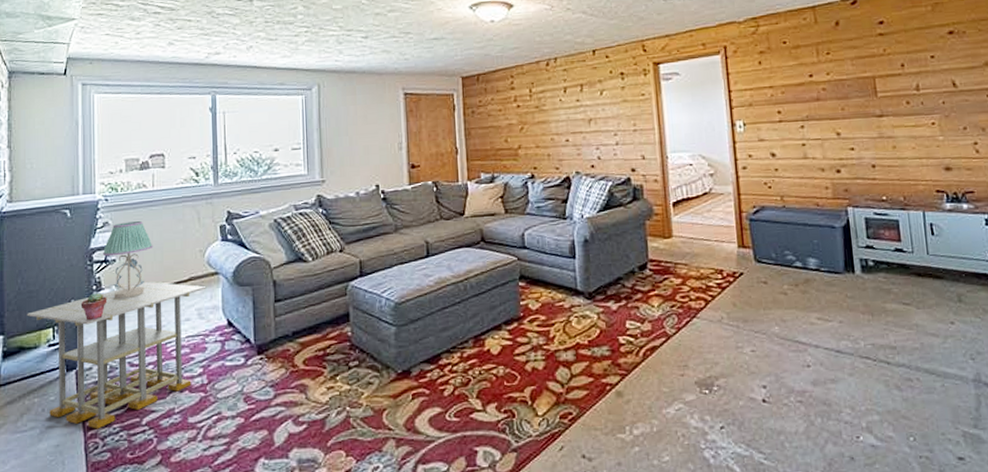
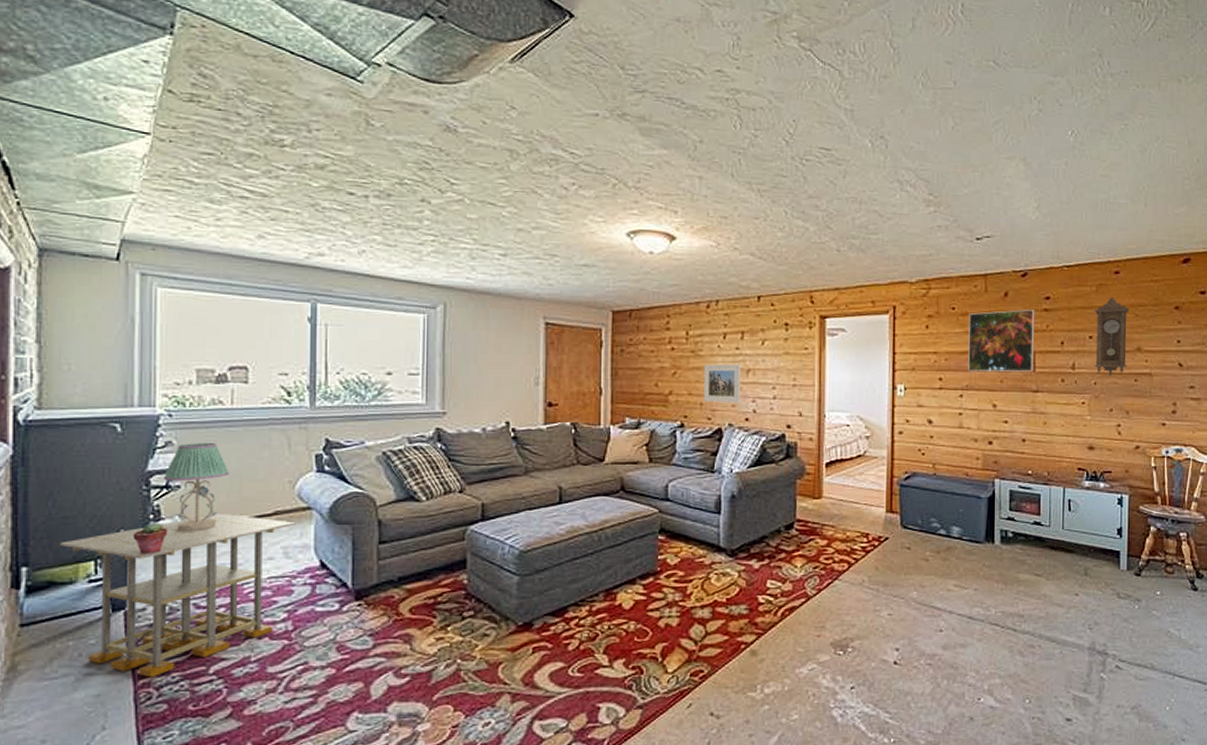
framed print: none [548,115,585,153] -> present [703,364,741,403]
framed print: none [801,35,875,103] -> present [968,309,1035,372]
pendulum clock: none [933,14,977,94] -> present [1094,297,1130,376]

